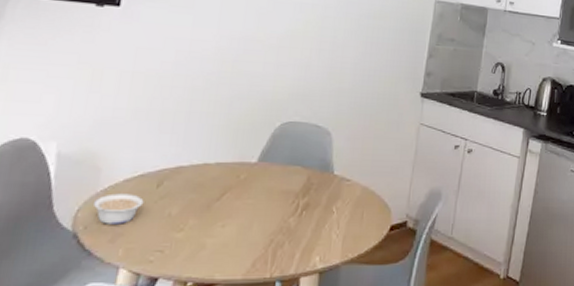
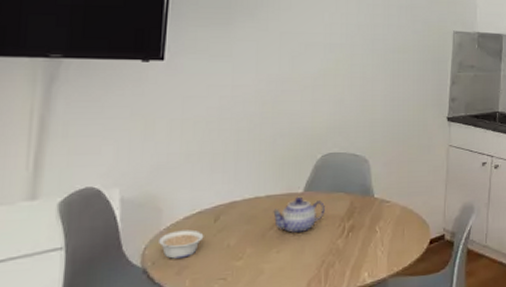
teapot: none [222,166,279,208] -> present [273,196,325,234]

